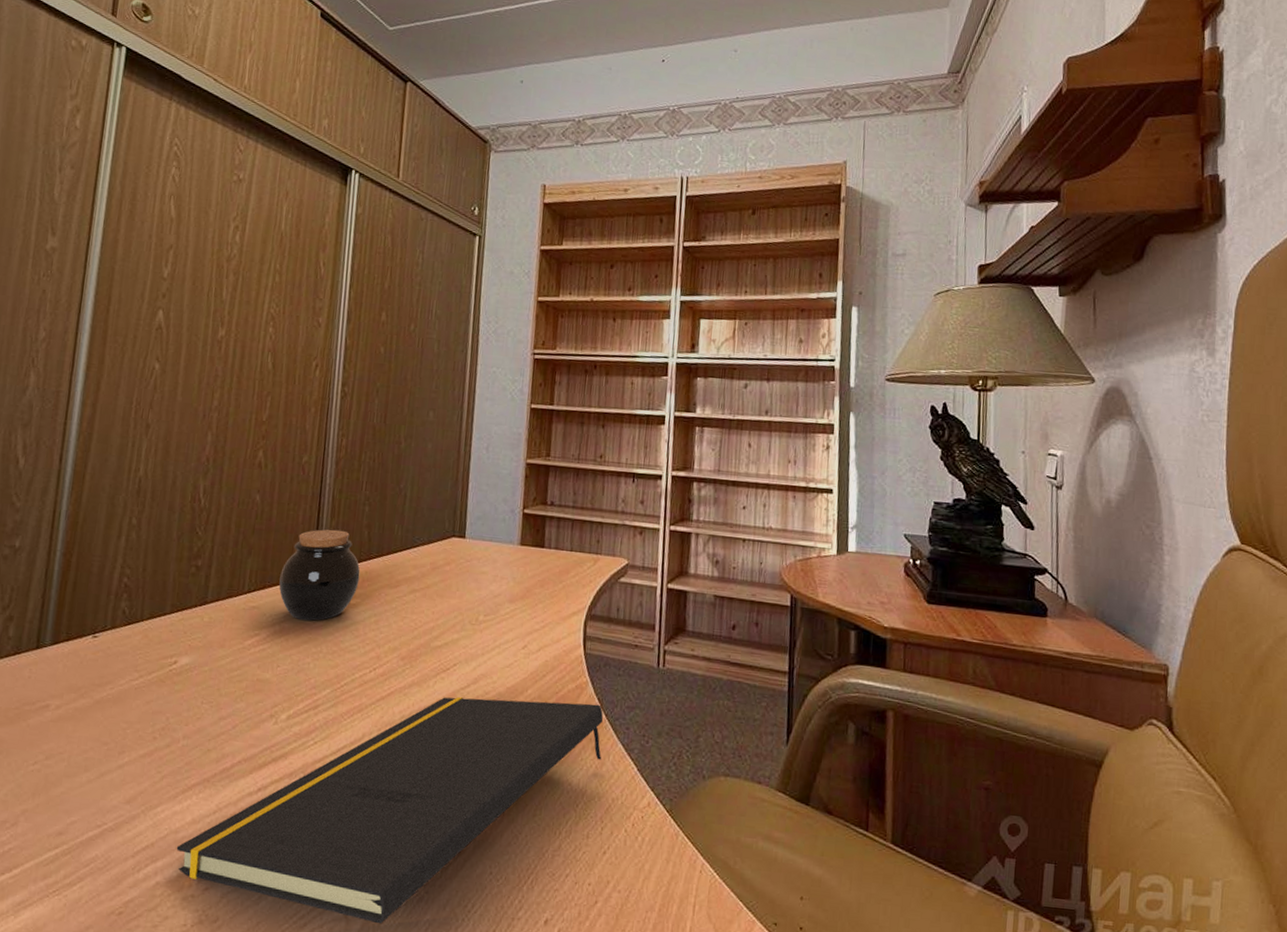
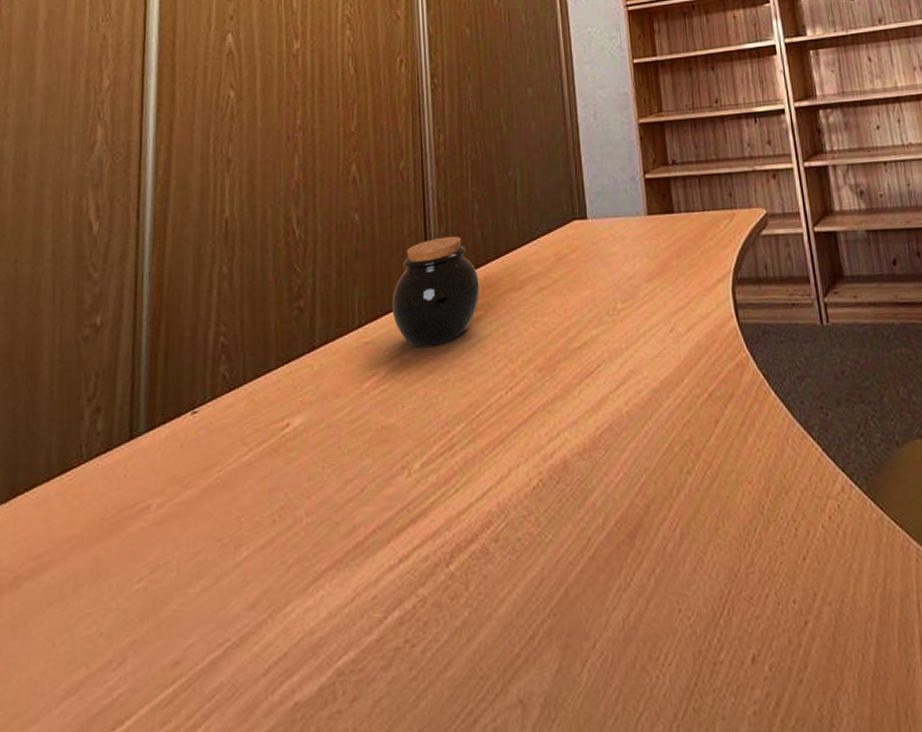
notepad: present [176,696,604,924] -> none [313,381,781,703]

